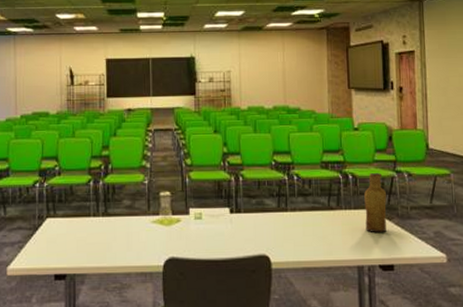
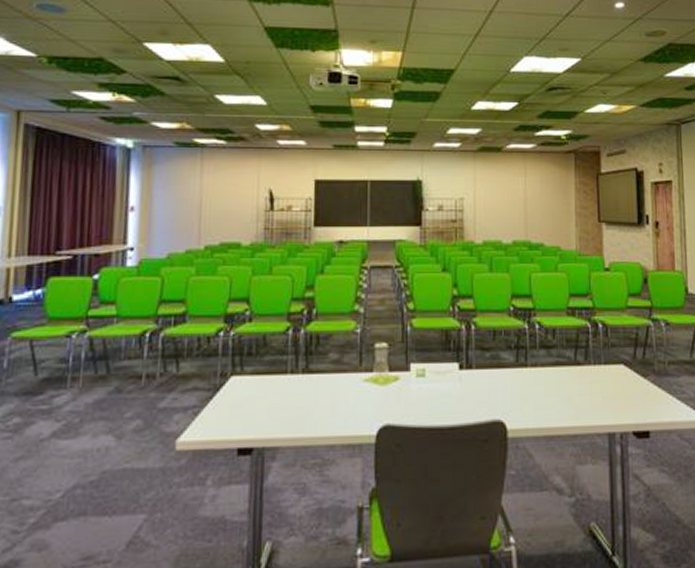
vase: present [364,173,387,233] -> none [616,321,641,393]

